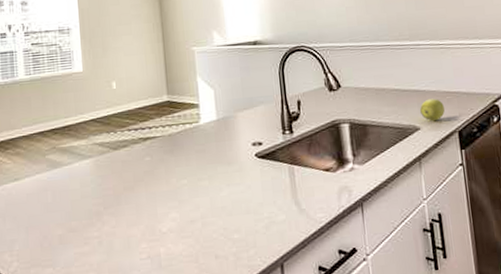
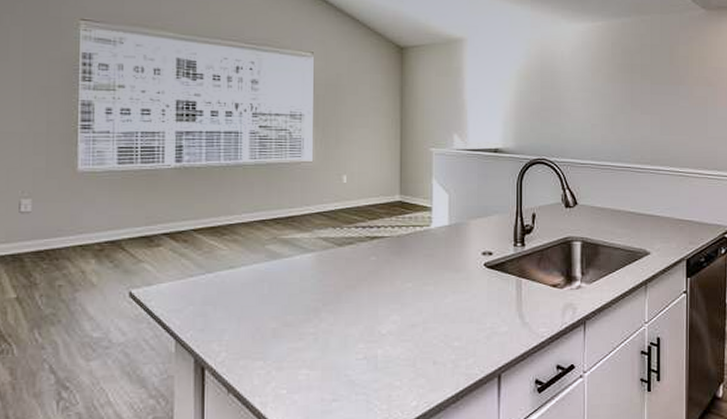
apple: present [419,98,445,121] -> none [651,225,676,248]

